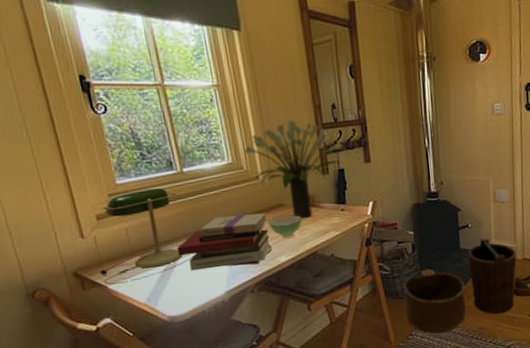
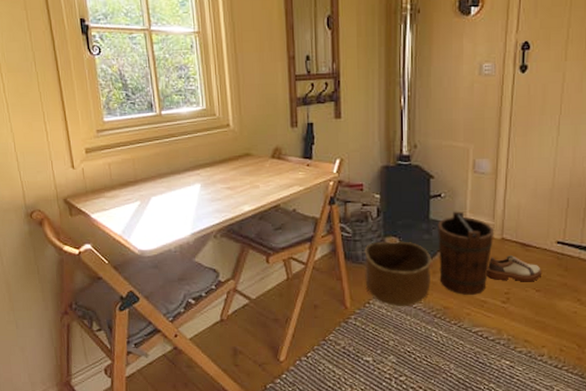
desk lamp: present [100,188,194,285] -> none [85,128,165,214]
books: present [177,213,272,271] -> none [151,160,237,210]
potted plant: present [243,119,342,219] -> none [217,69,313,171]
bowl: present [269,215,303,239] -> none [235,165,268,189]

